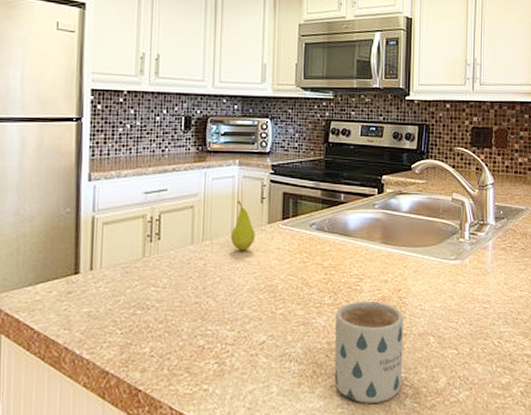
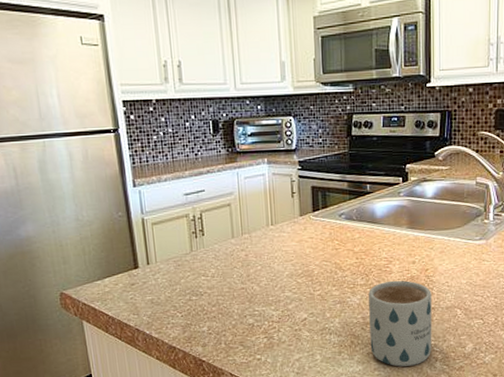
fruit: present [231,200,255,251] -> none [267,196,290,242]

